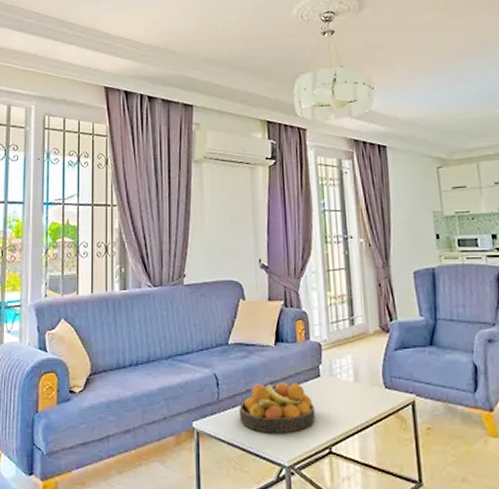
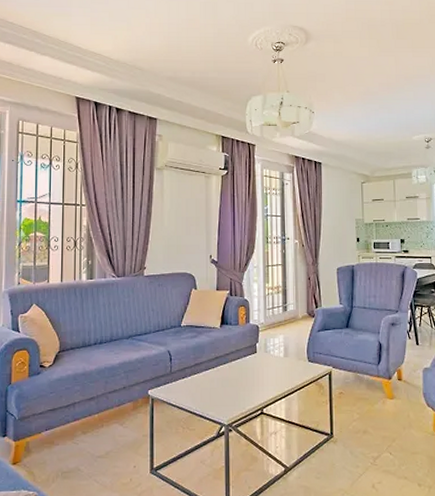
fruit bowl: present [239,382,315,433] -> none [188,357,251,399]

